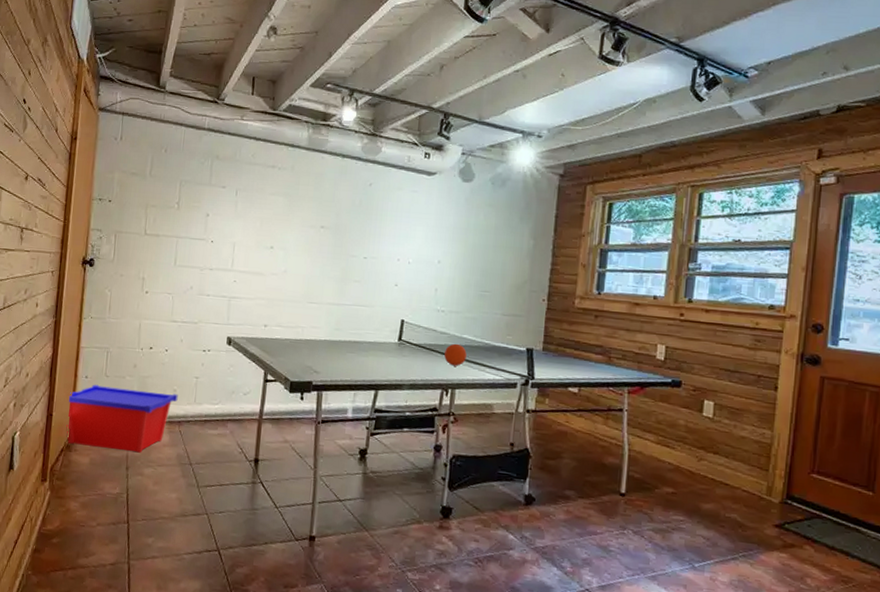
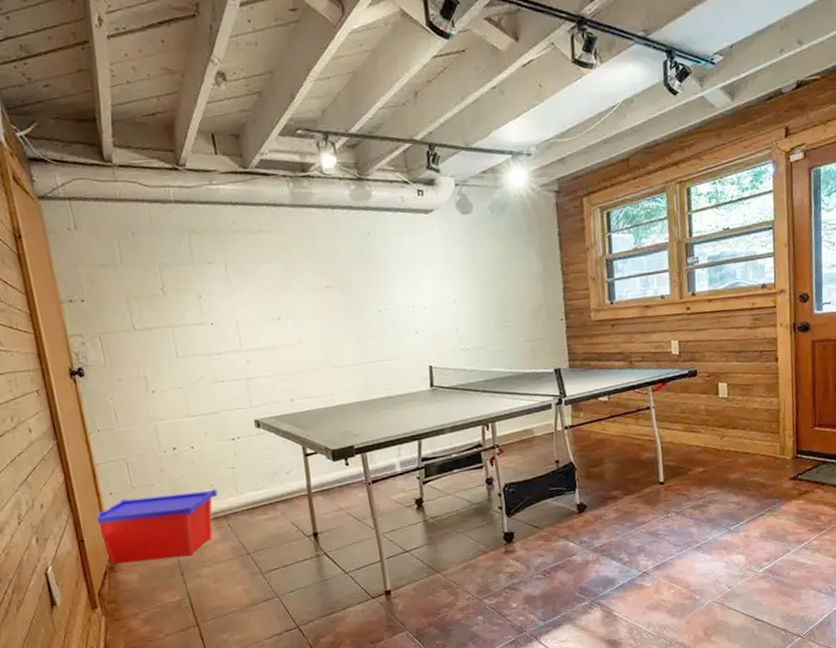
ball: present [444,343,467,367] -> none [478,378,500,401]

